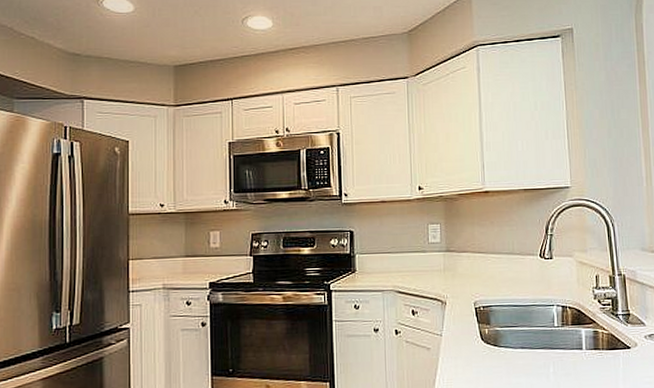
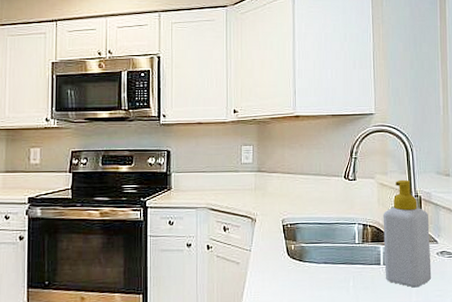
soap bottle: none [583,257,640,374] -> present [383,179,432,288]

